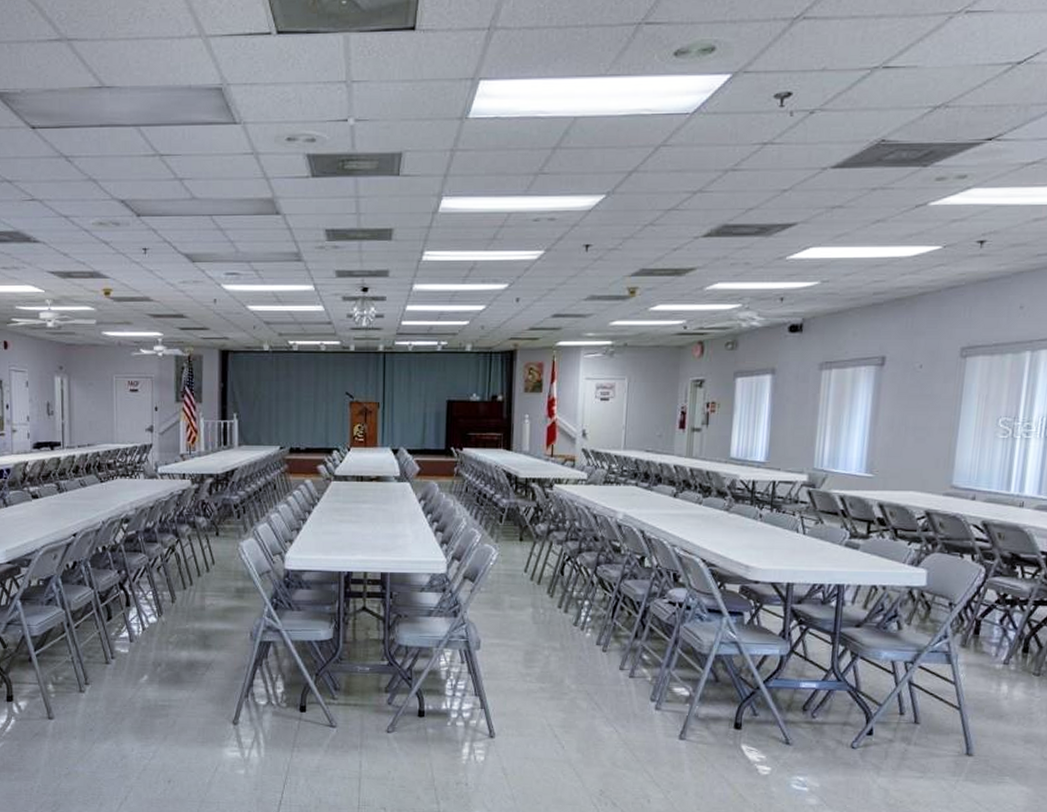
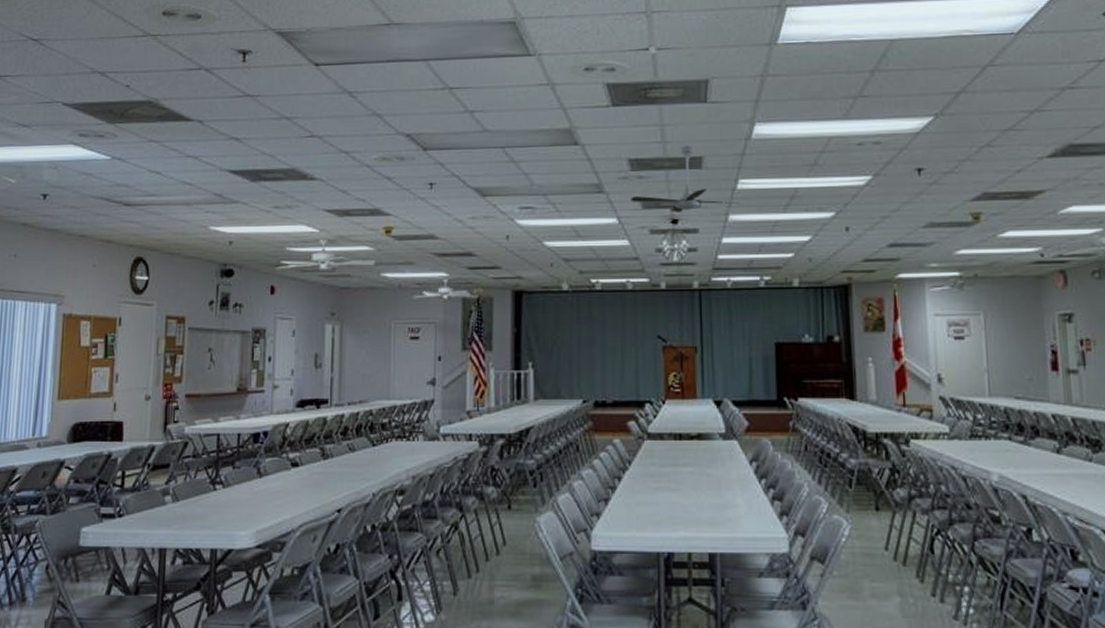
ceiling fan: none [326,218,424,281] -> present [631,146,739,212]

